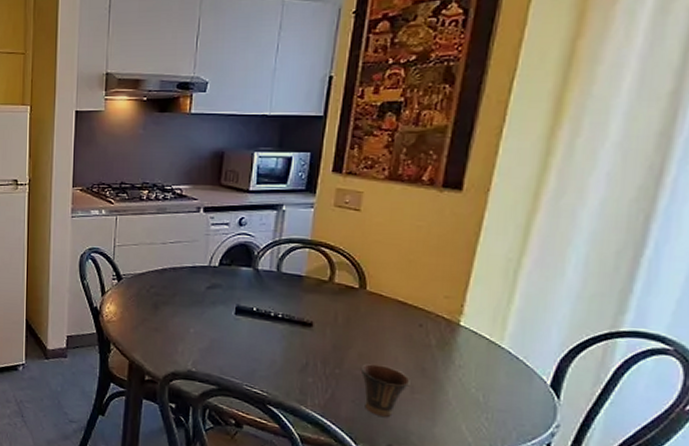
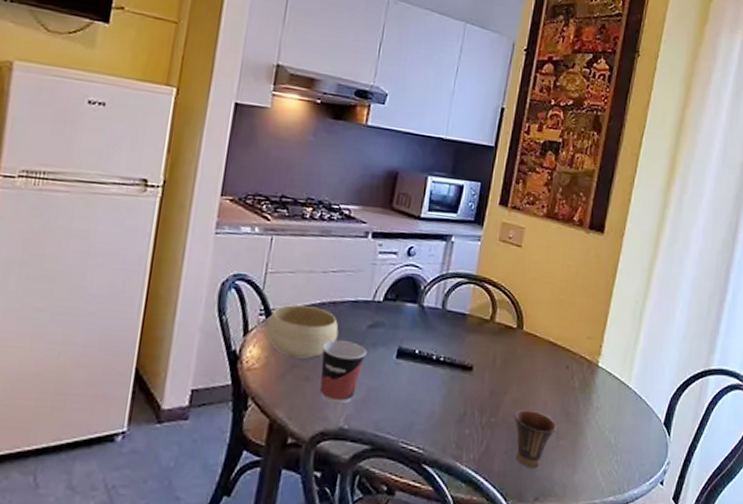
bowl: none [119,270,180,314] -> present [266,304,339,359]
cup: none [167,299,207,352] -> present [320,340,367,405]

